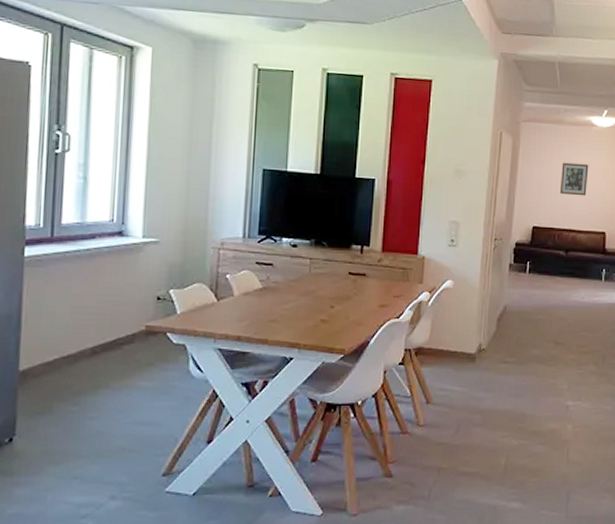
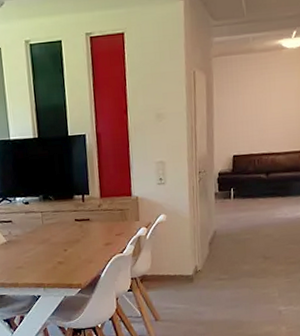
wall art: present [559,162,589,196] -> none [255,87,282,121]

